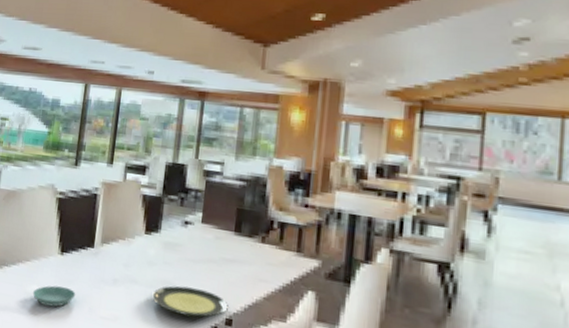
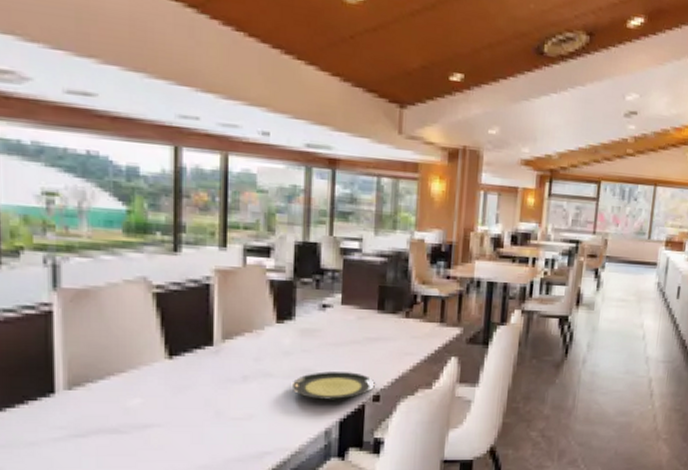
saucer: present [32,285,76,307] -> none [135,395,196,418]

